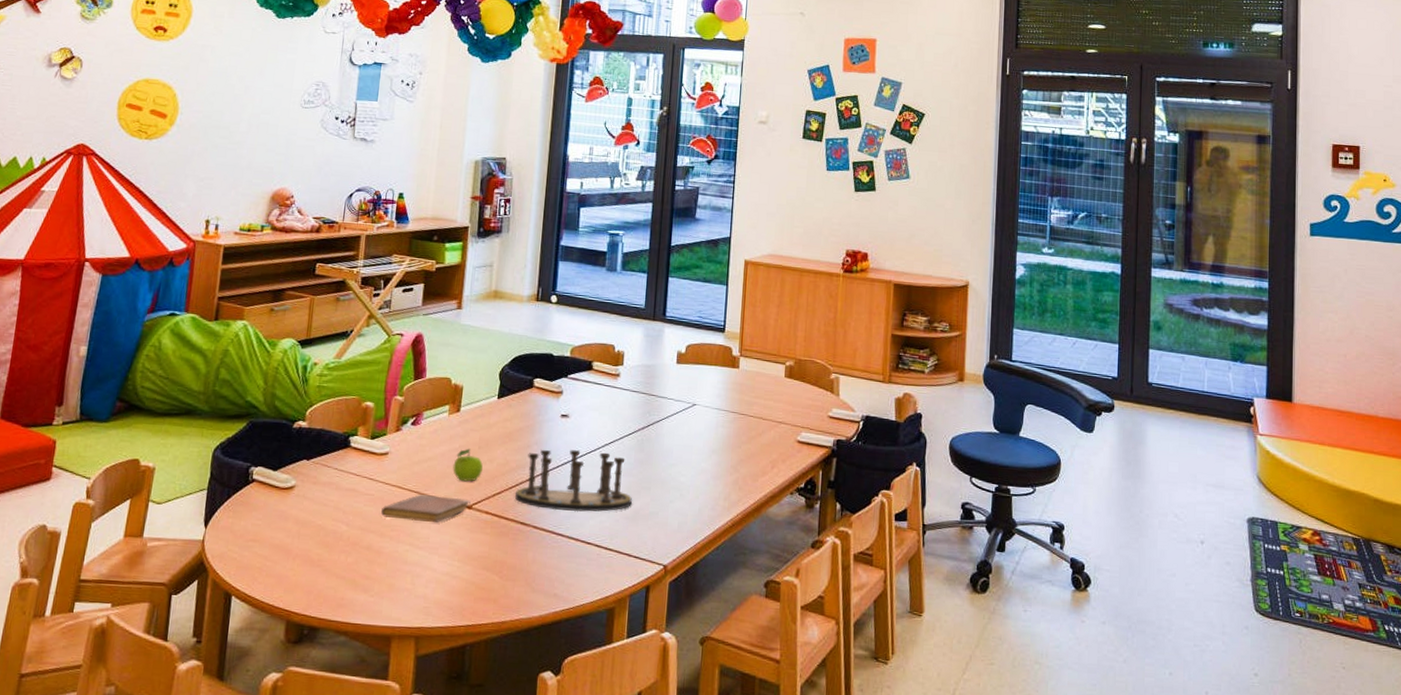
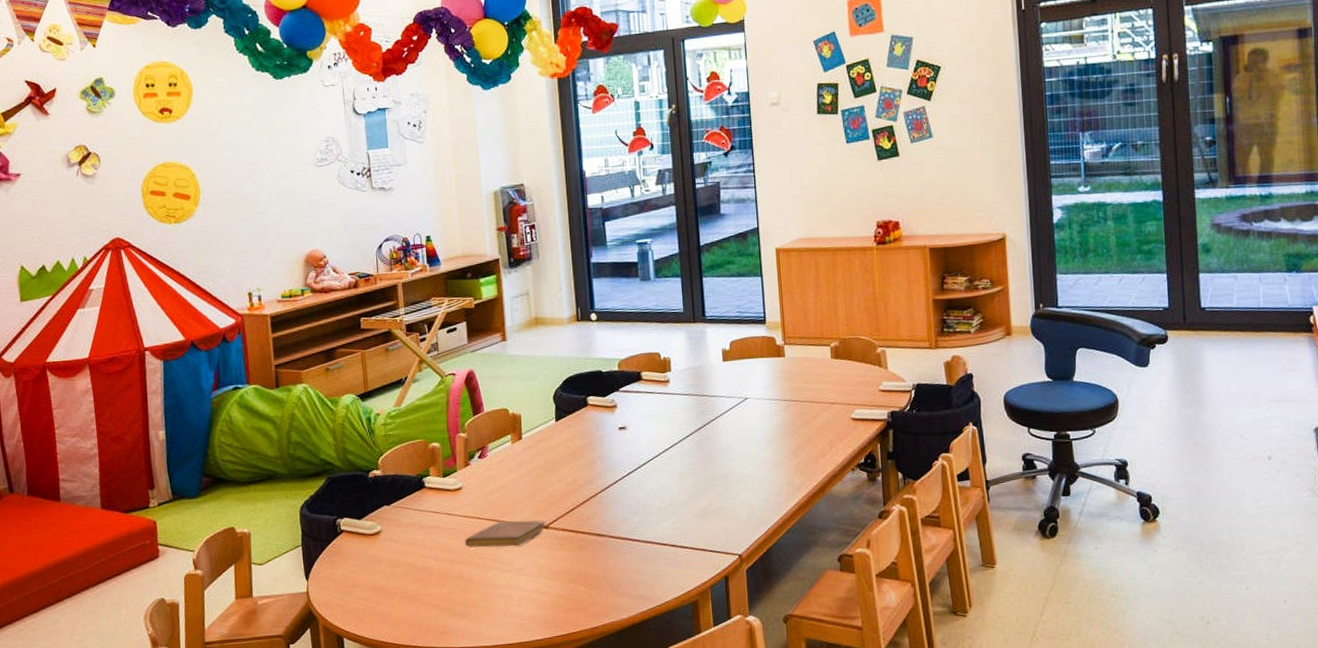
fruit: present [453,448,483,482] -> none [524,472,553,504]
board game: present [515,450,633,512] -> none [588,457,700,519]

